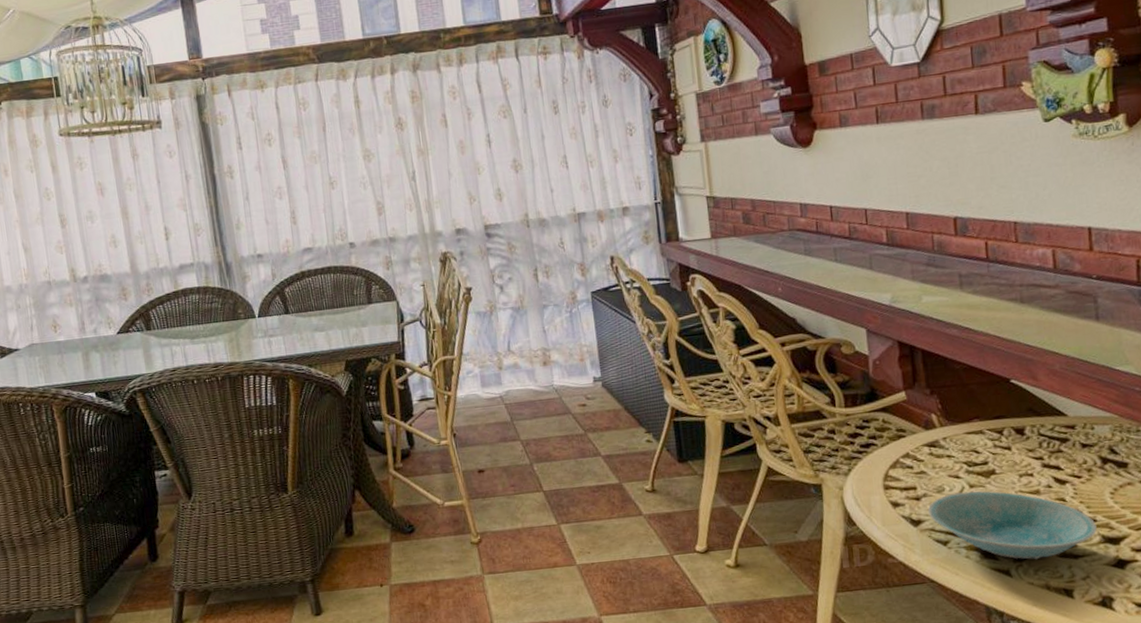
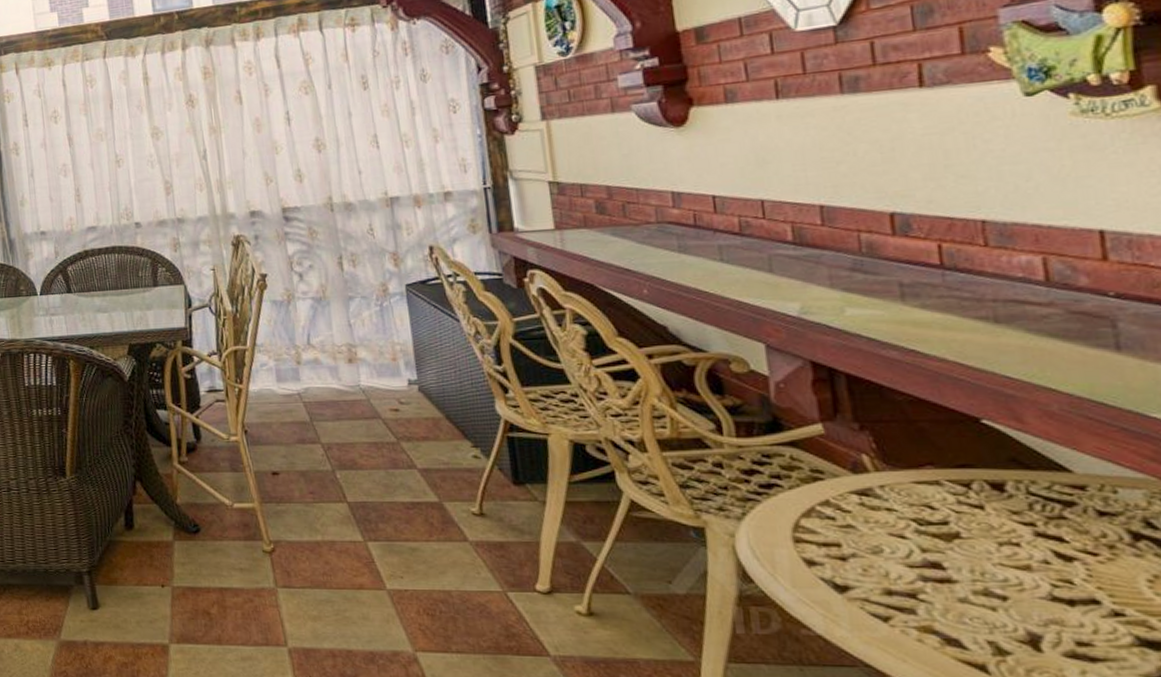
bowl: present [927,491,1097,560] -> none [858,557,1127,657]

